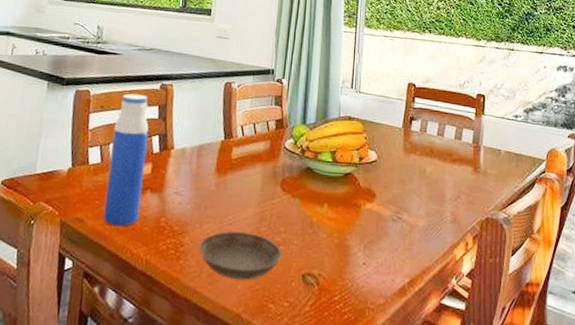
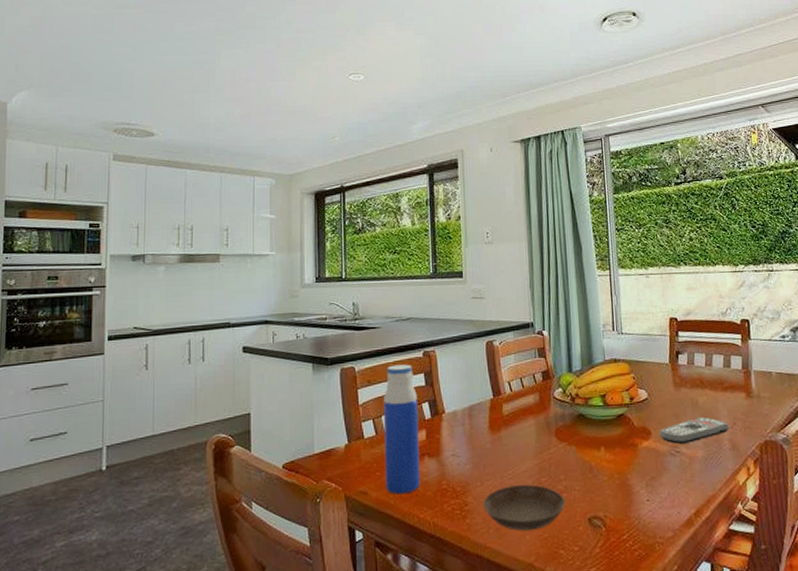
remote control: none [384,185,453,212] -> present [659,416,729,445]

